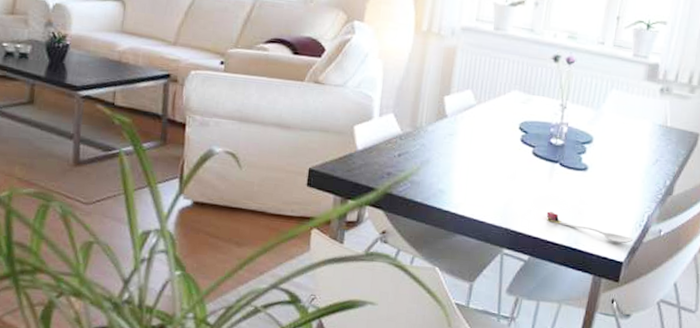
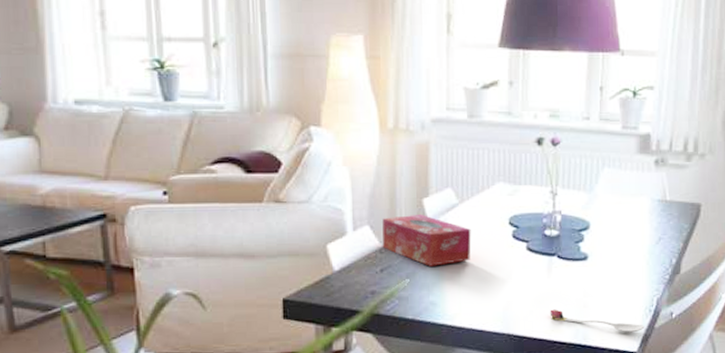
tissue box: none [402,109,484,158] -> present [382,215,471,266]

